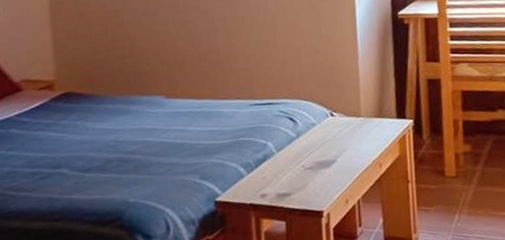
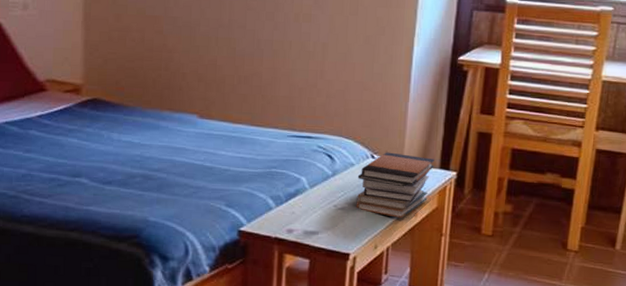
book stack: none [320,108,391,171] -> present [356,152,435,218]

